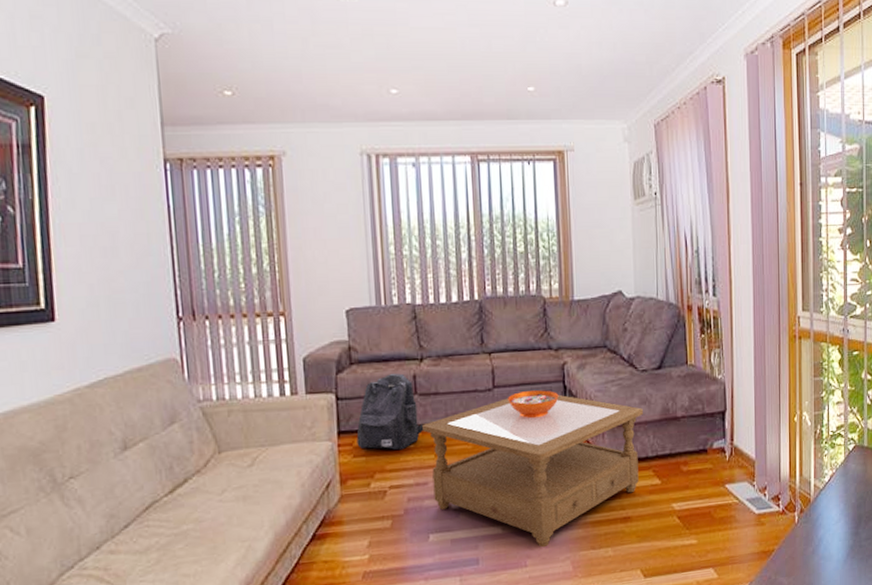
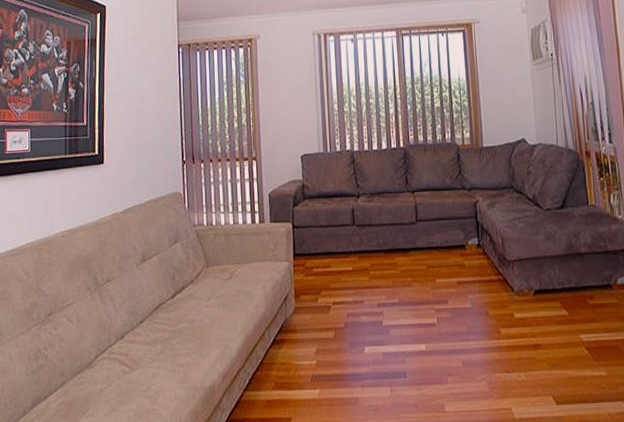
backpack: present [356,373,424,451] -> none [308,207,361,272]
coffee table: present [422,395,643,548] -> none [359,229,549,367]
decorative bowl: present [508,390,559,419] -> none [429,224,473,249]

